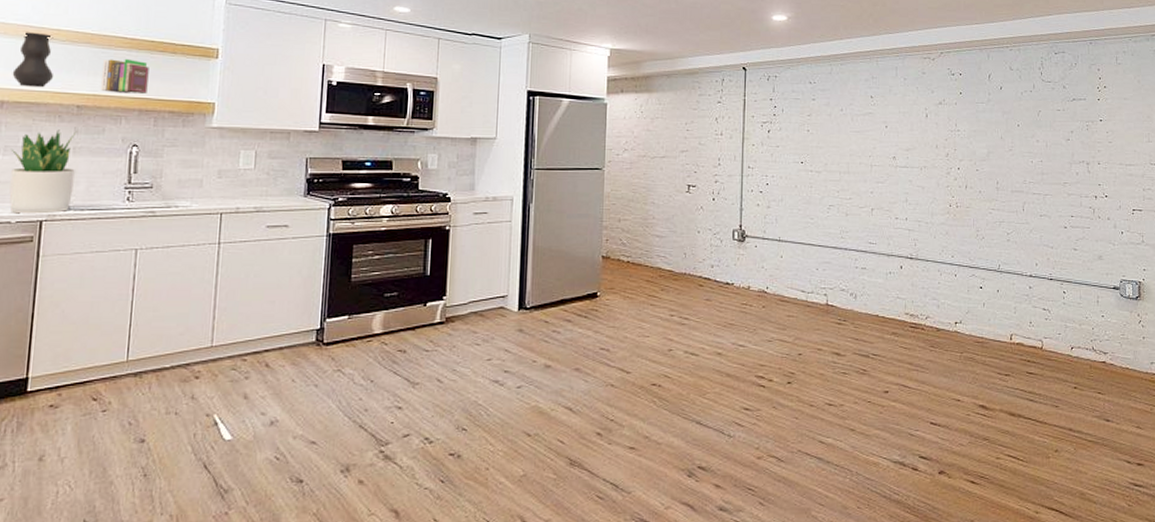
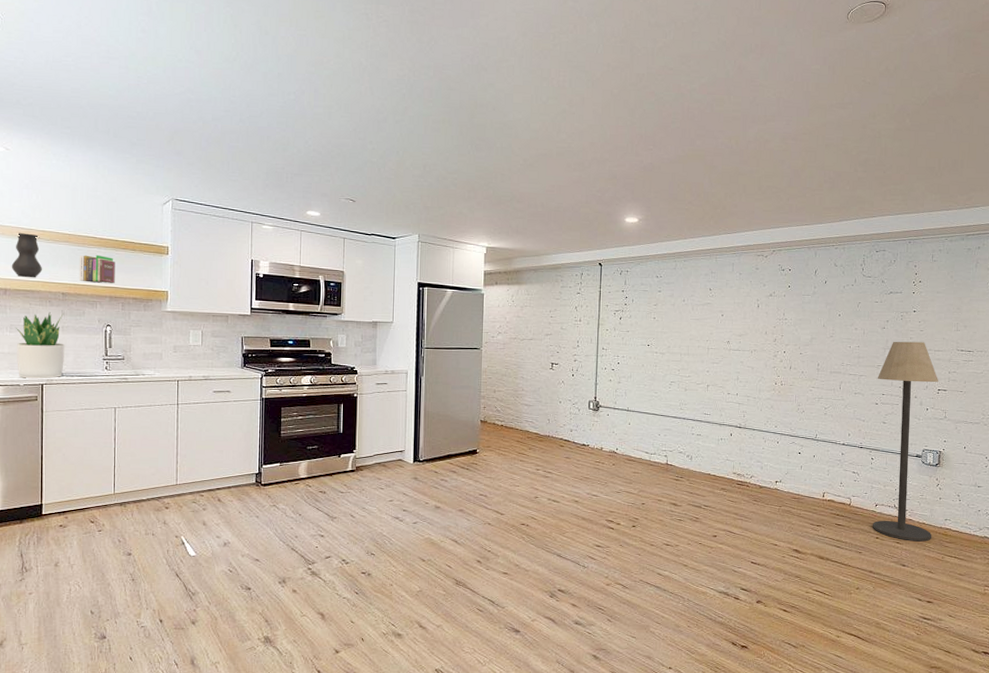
floor lamp: none [1064,154,1137,391] -> present [873,341,939,542]

